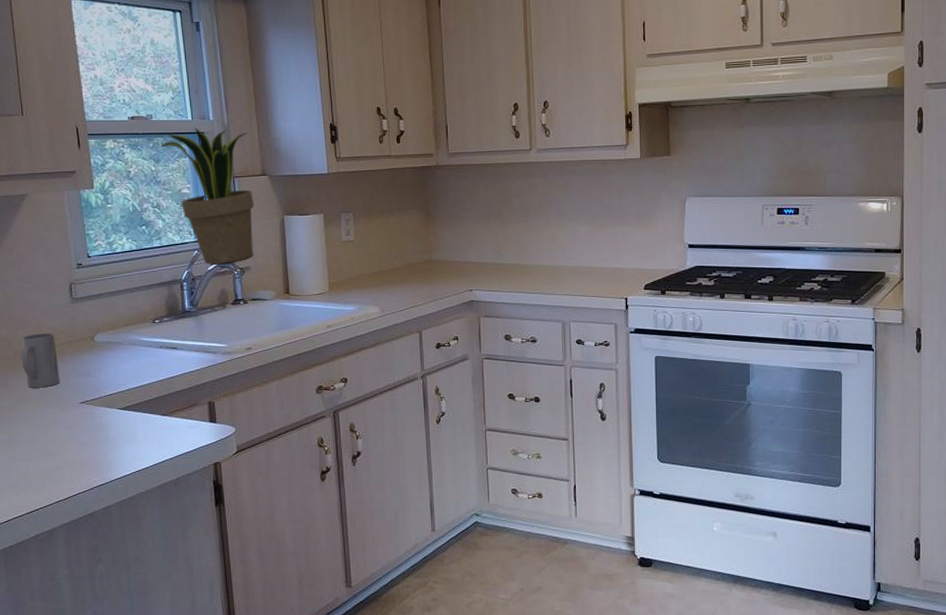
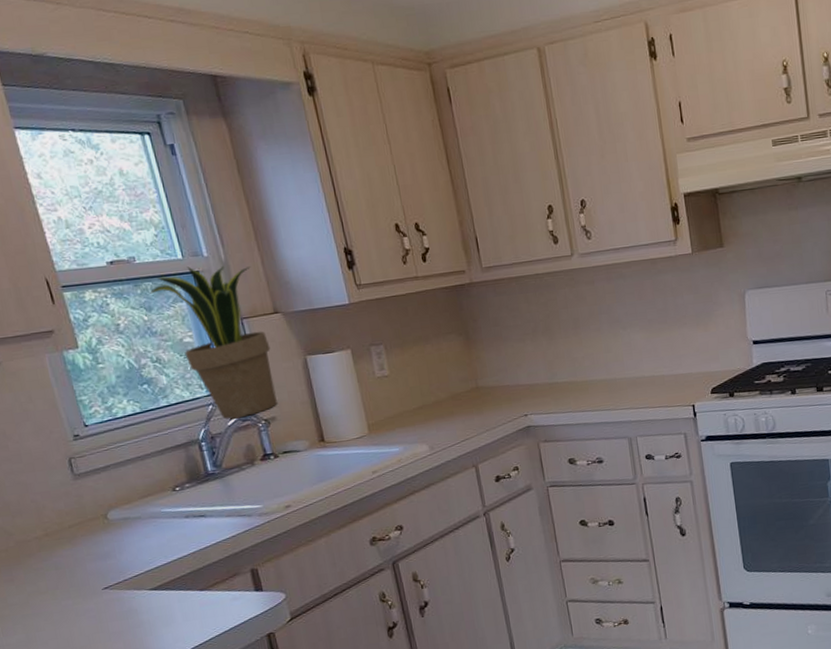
mug: present [21,332,60,388] -> none [22,515,75,580]

